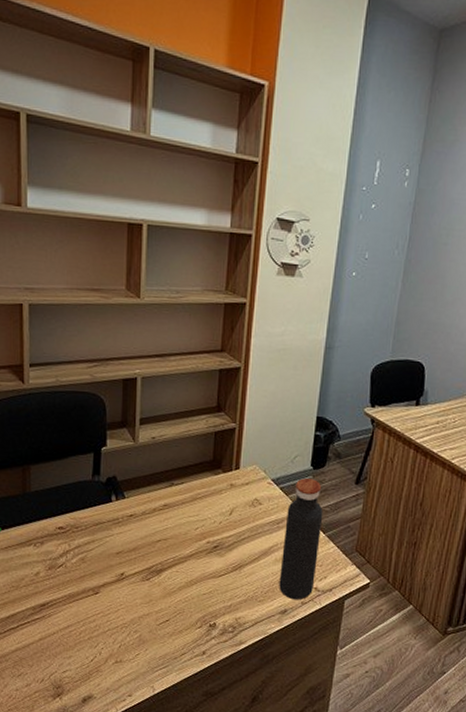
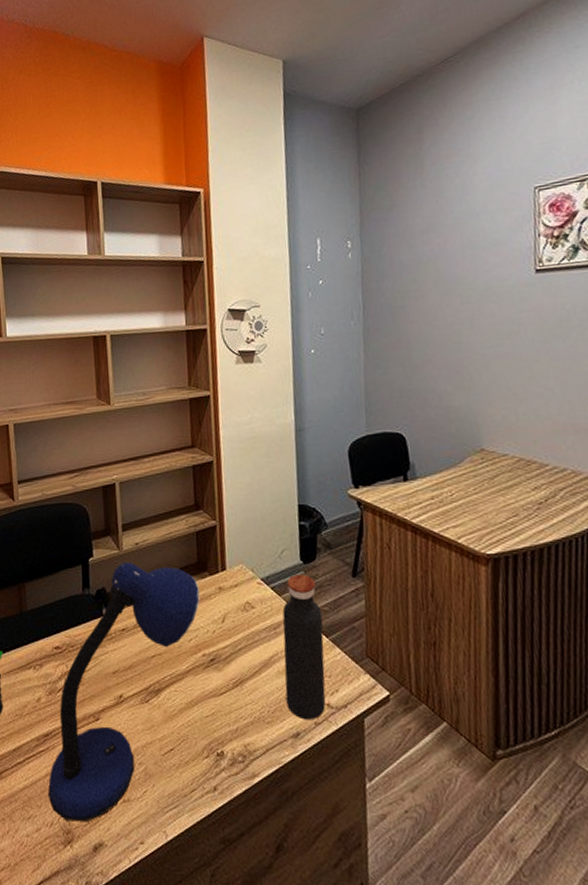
desk lamp: none [40,454,211,679] -> present [47,562,200,822]

